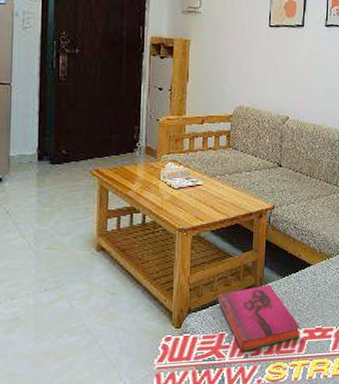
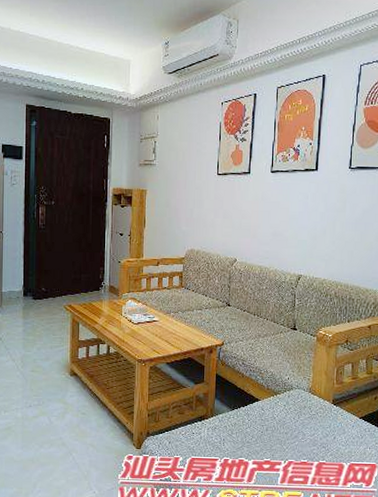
hardback book: present [218,284,300,352] -> none [173,415,249,476]

